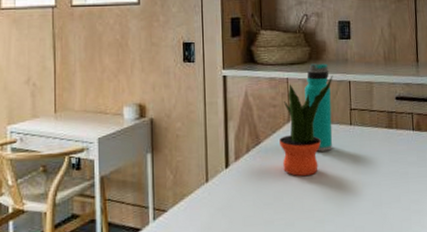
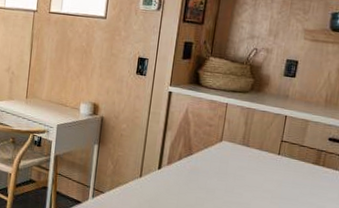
potted plant: present [280,75,333,177] -> none [209,108,271,191]
water bottle: present [305,63,333,152] -> none [240,94,268,173]

